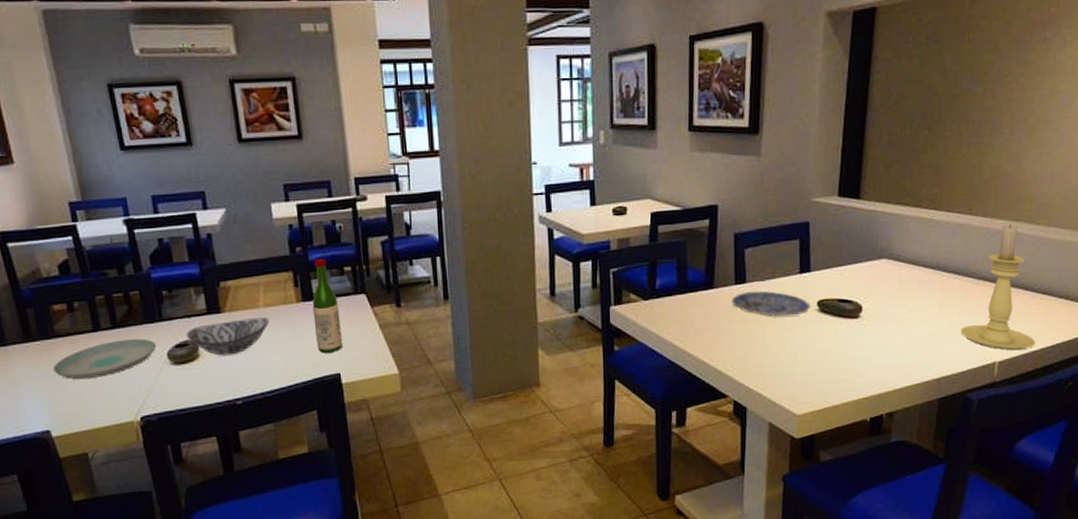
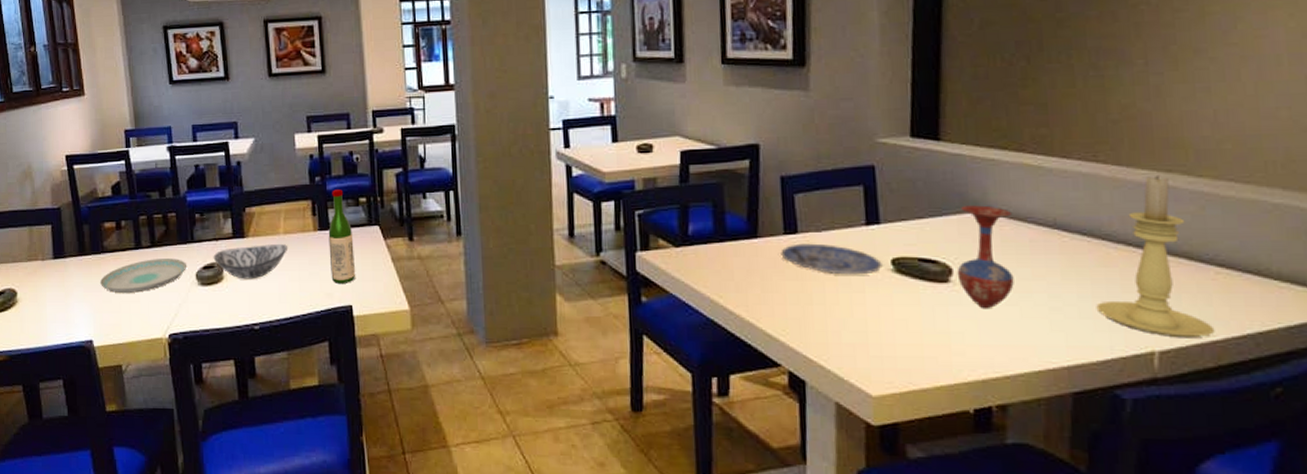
vase: none [865,253,908,338] -> present [957,205,1014,309]

